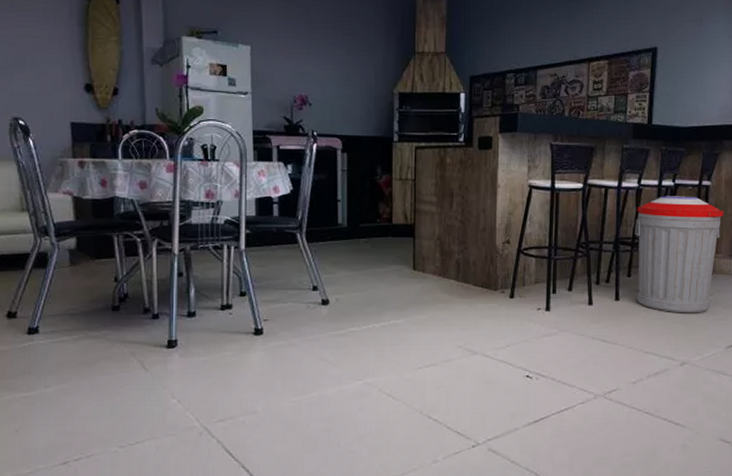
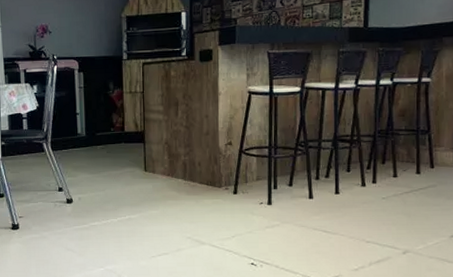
trash can: present [634,196,724,313] -> none [352,93,445,205]

